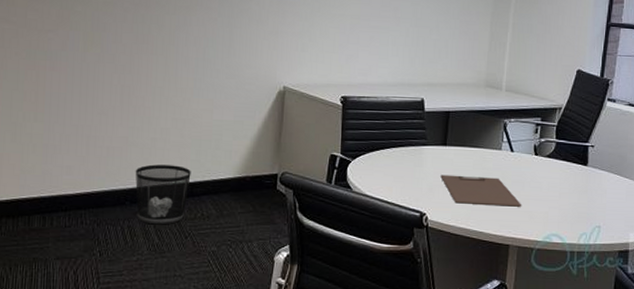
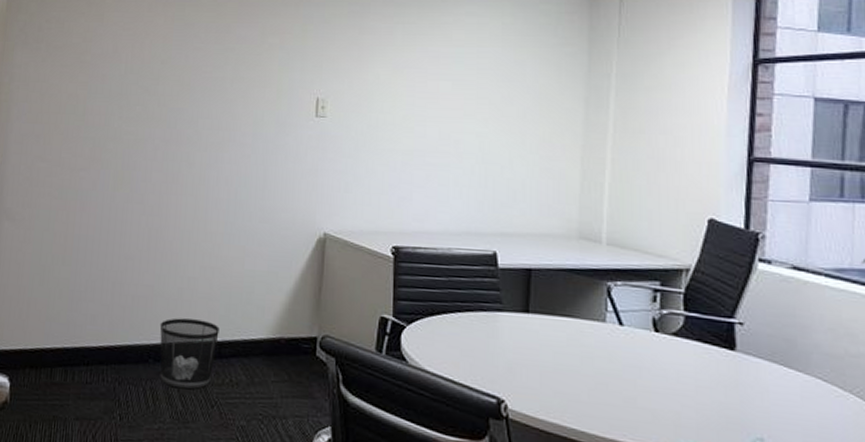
clipboard: present [440,174,522,207] -> none [523,350,641,402]

